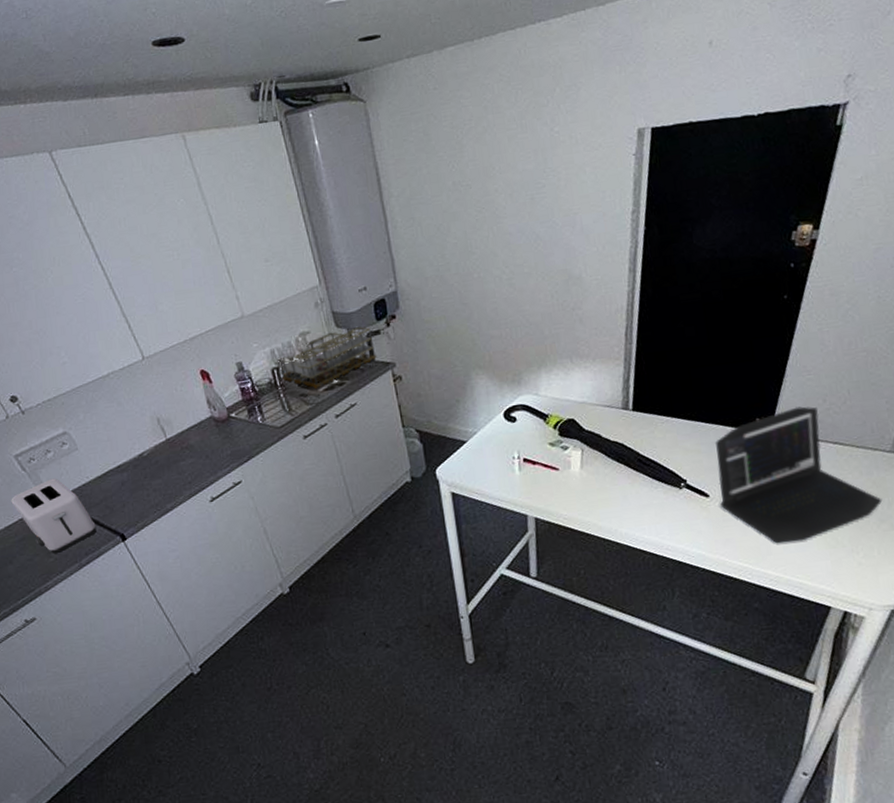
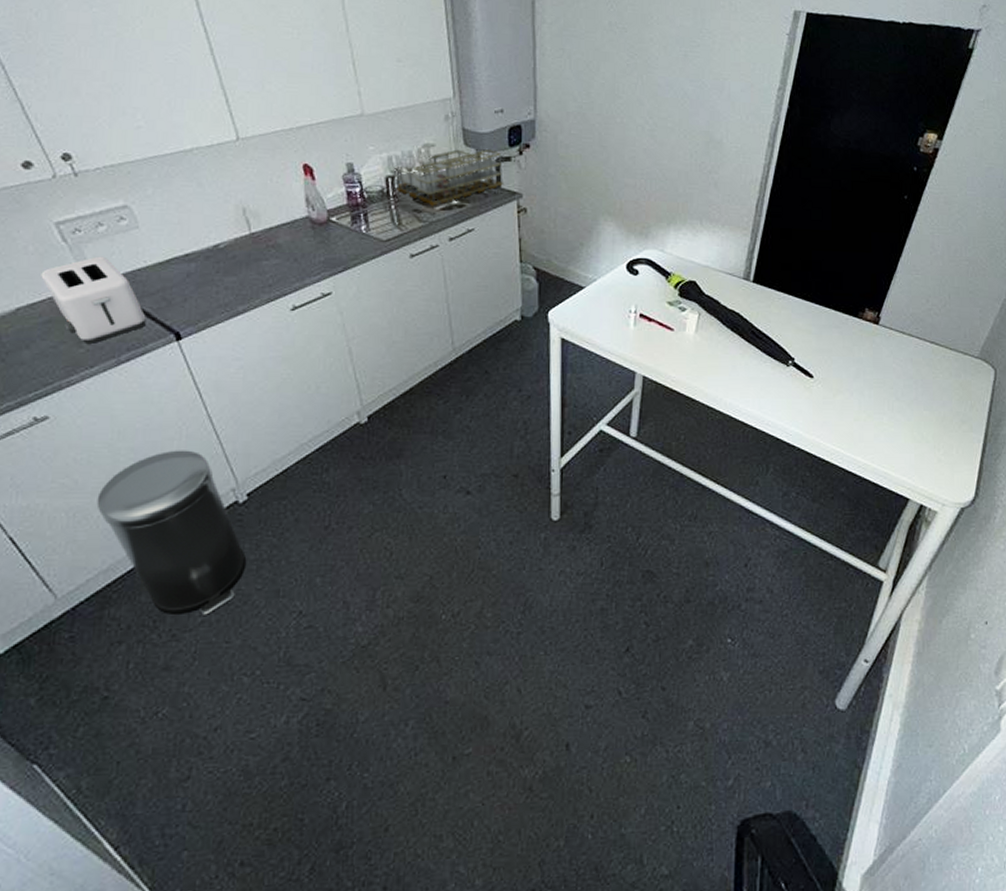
pedal bin: none [83,633,209,774] -> present [96,450,247,617]
laptop: present [714,406,883,543] -> none [823,303,966,432]

